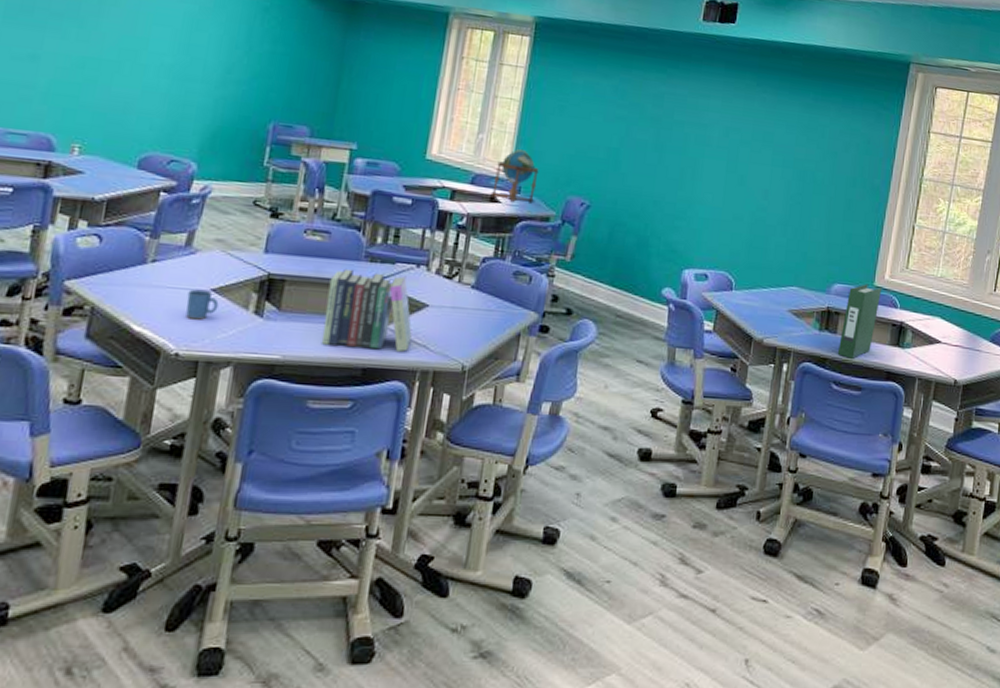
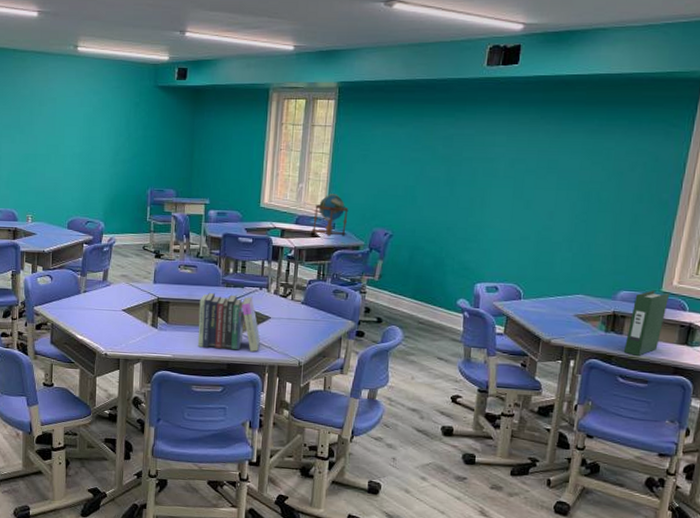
mug: present [186,289,219,320] -> none [108,310,128,331]

